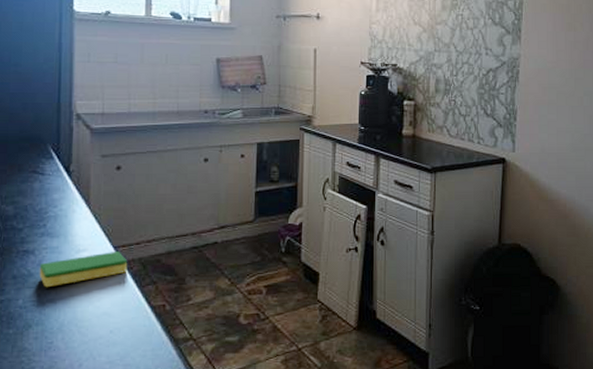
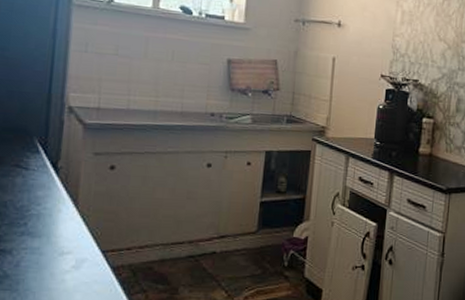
dish sponge: present [39,252,128,288] -> none [15,256,117,291]

